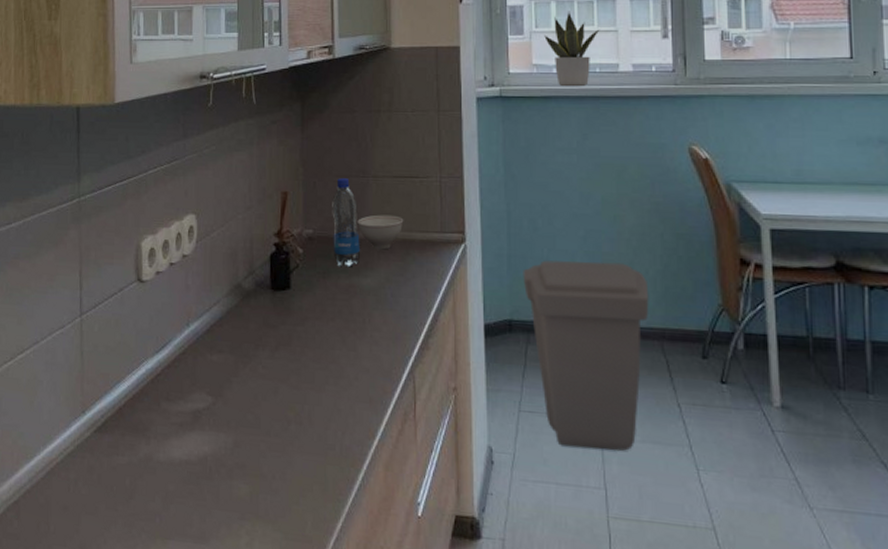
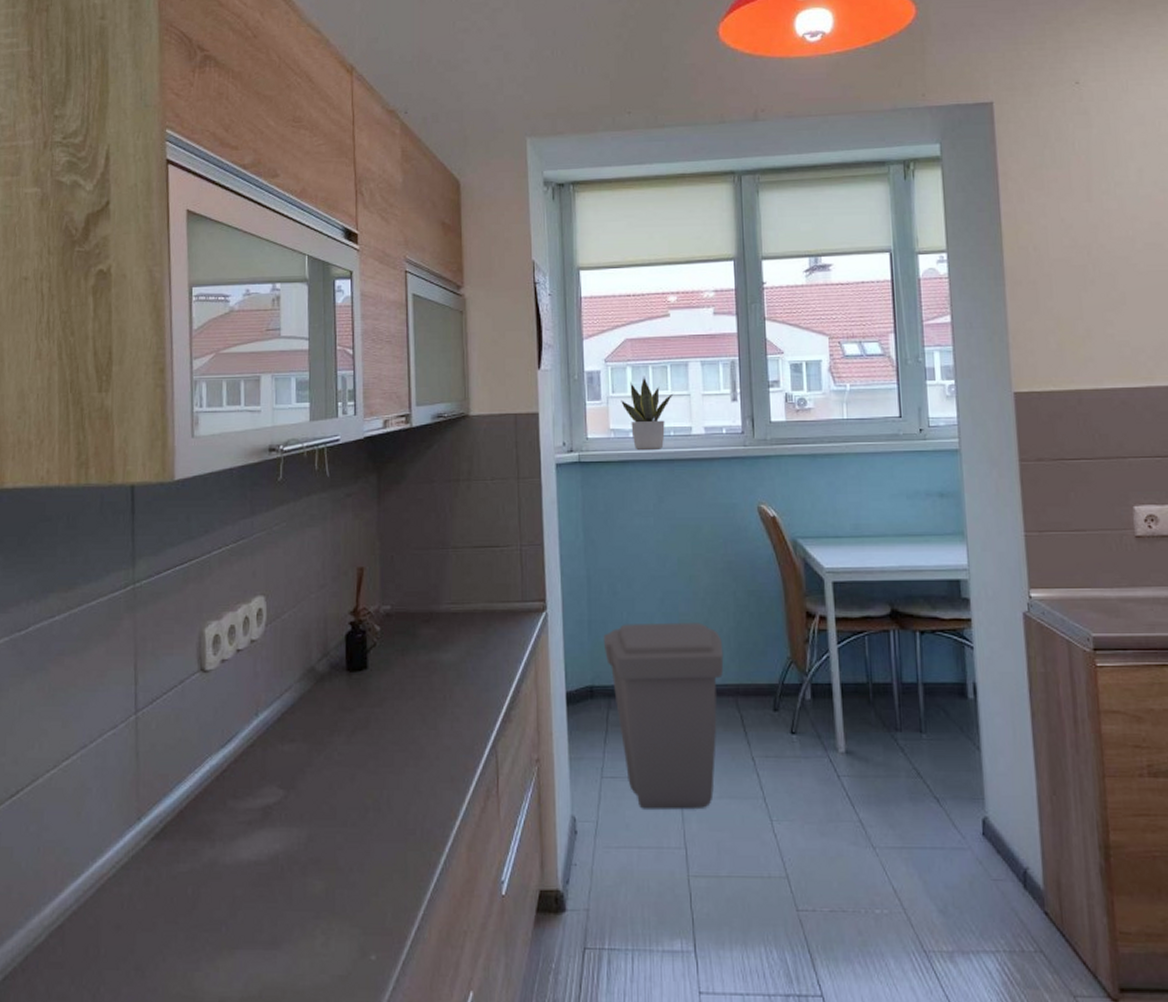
bottle: present [332,178,360,268] -> none [410,551,440,643]
bowl: present [357,215,404,250] -> none [437,586,485,623]

